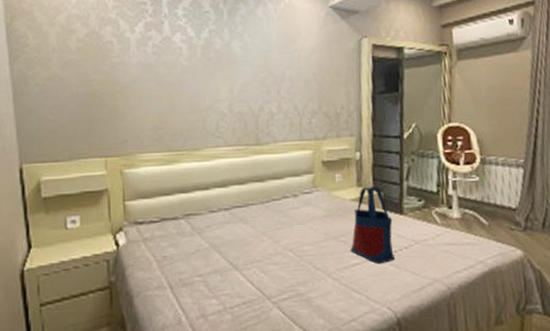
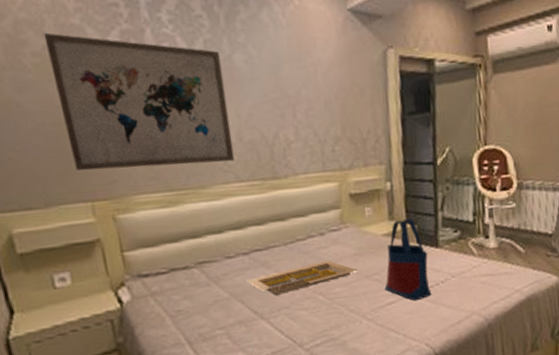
wall art: none [87,24,225,132] -> present [43,32,235,171]
serving tray: none [226,220,326,249] -> present [247,260,358,295]

